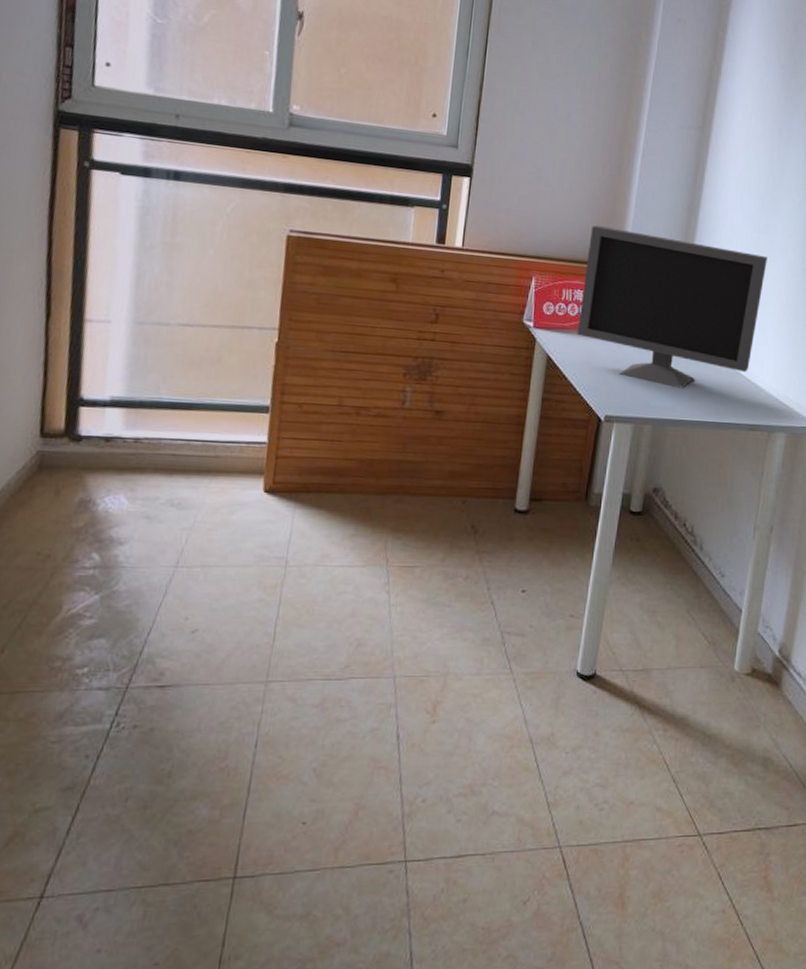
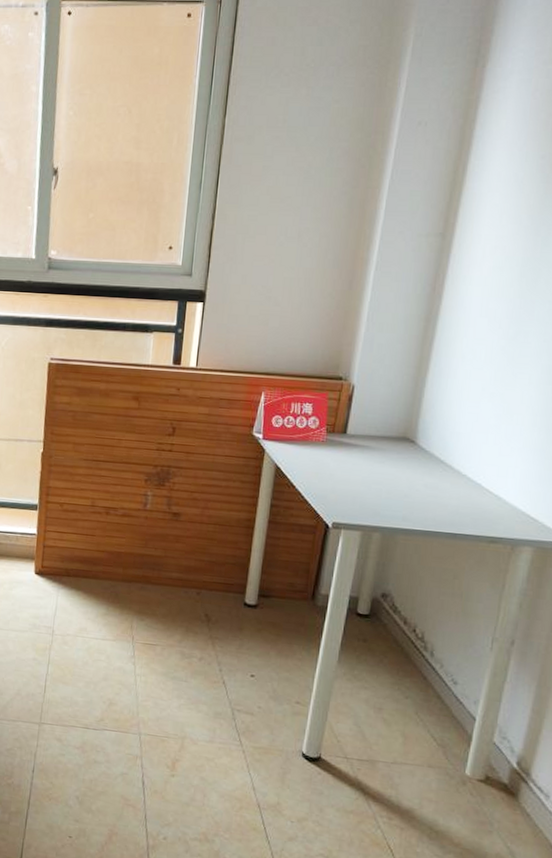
monitor: present [577,224,767,389] -> none [305,340,517,499]

